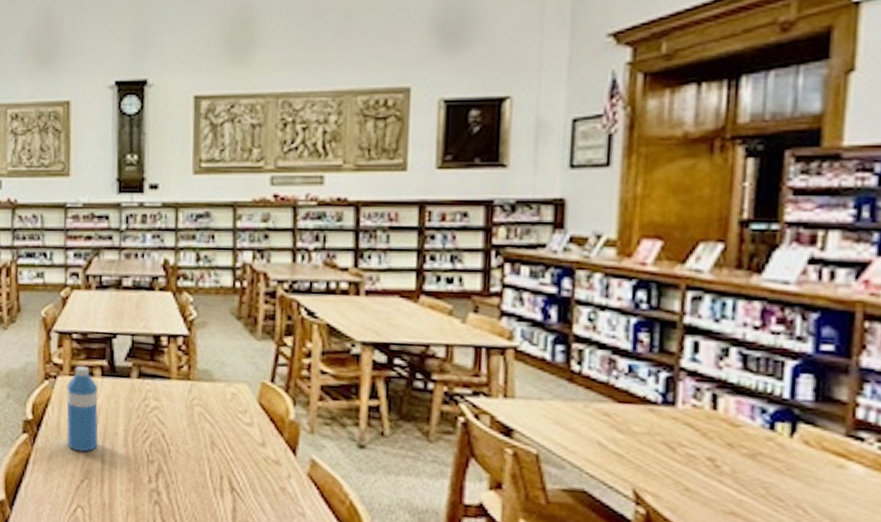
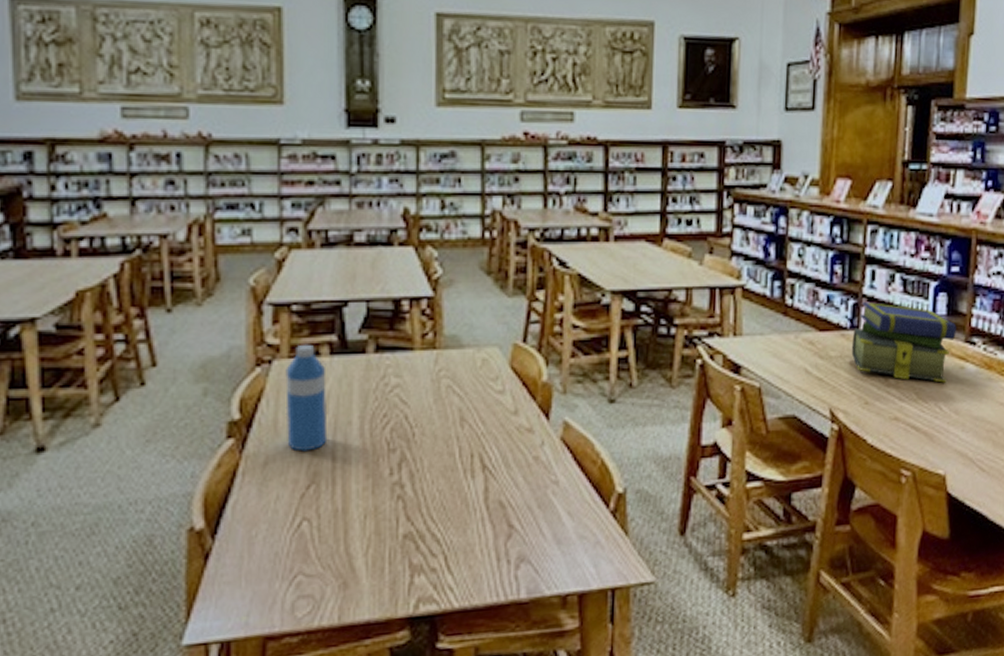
stack of books: none [664,375,831,481] -> present [851,301,956,383]

